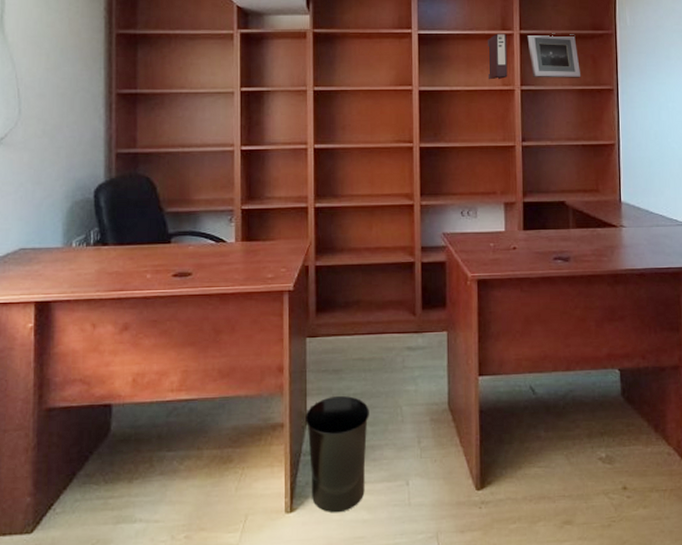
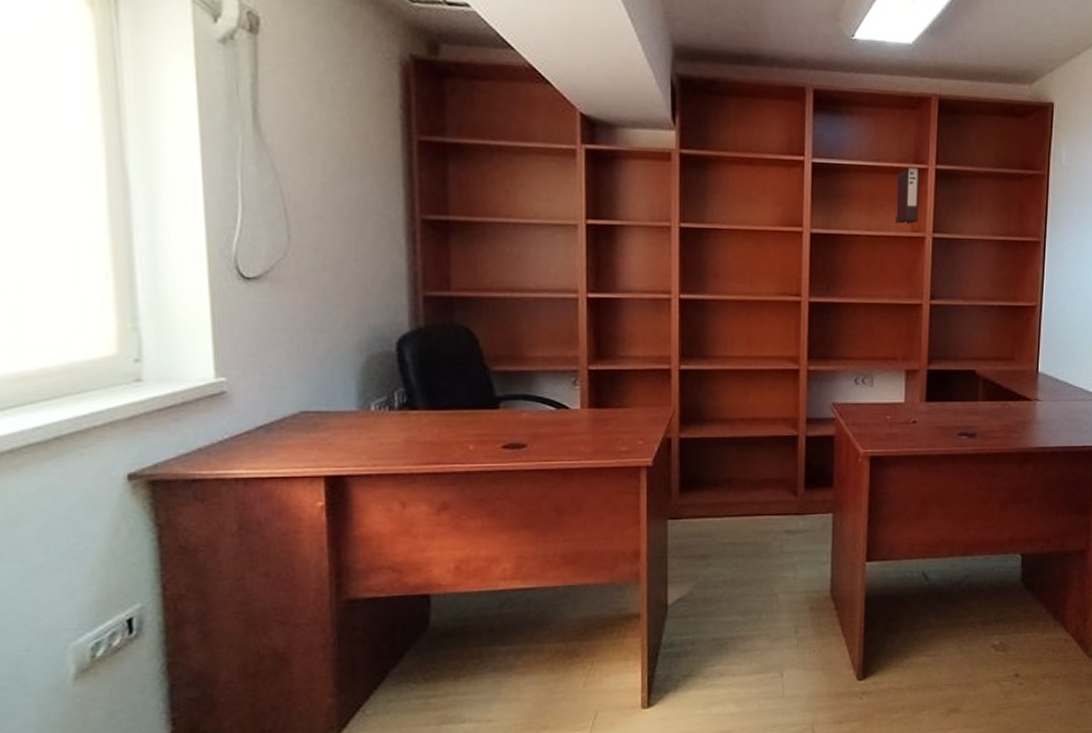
waste bin: present [305,396,369,512] -> none [666,584,740,706]
picture frame: present [527,33,581,78] -> none [944,170,1005,227]

